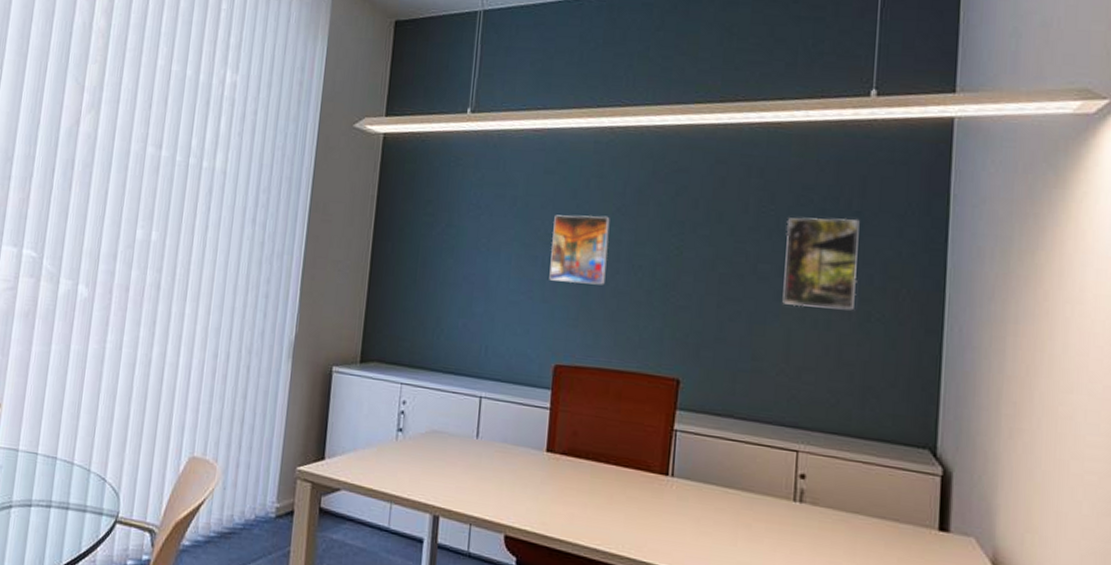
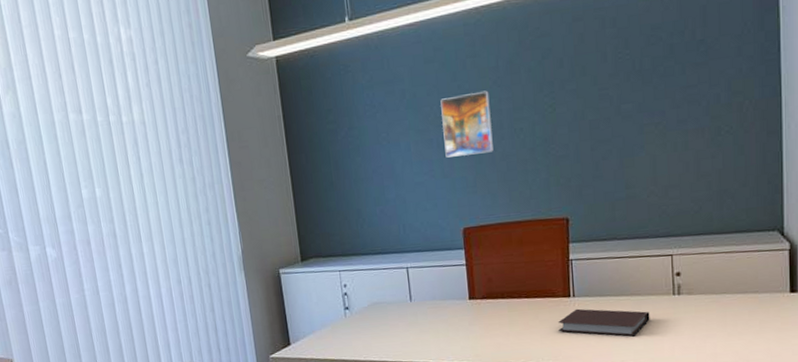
notebook: none [648,492,762,543] -> present [558,308,650,337]
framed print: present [782,217,860,311] -> none [641,47,707,136]

